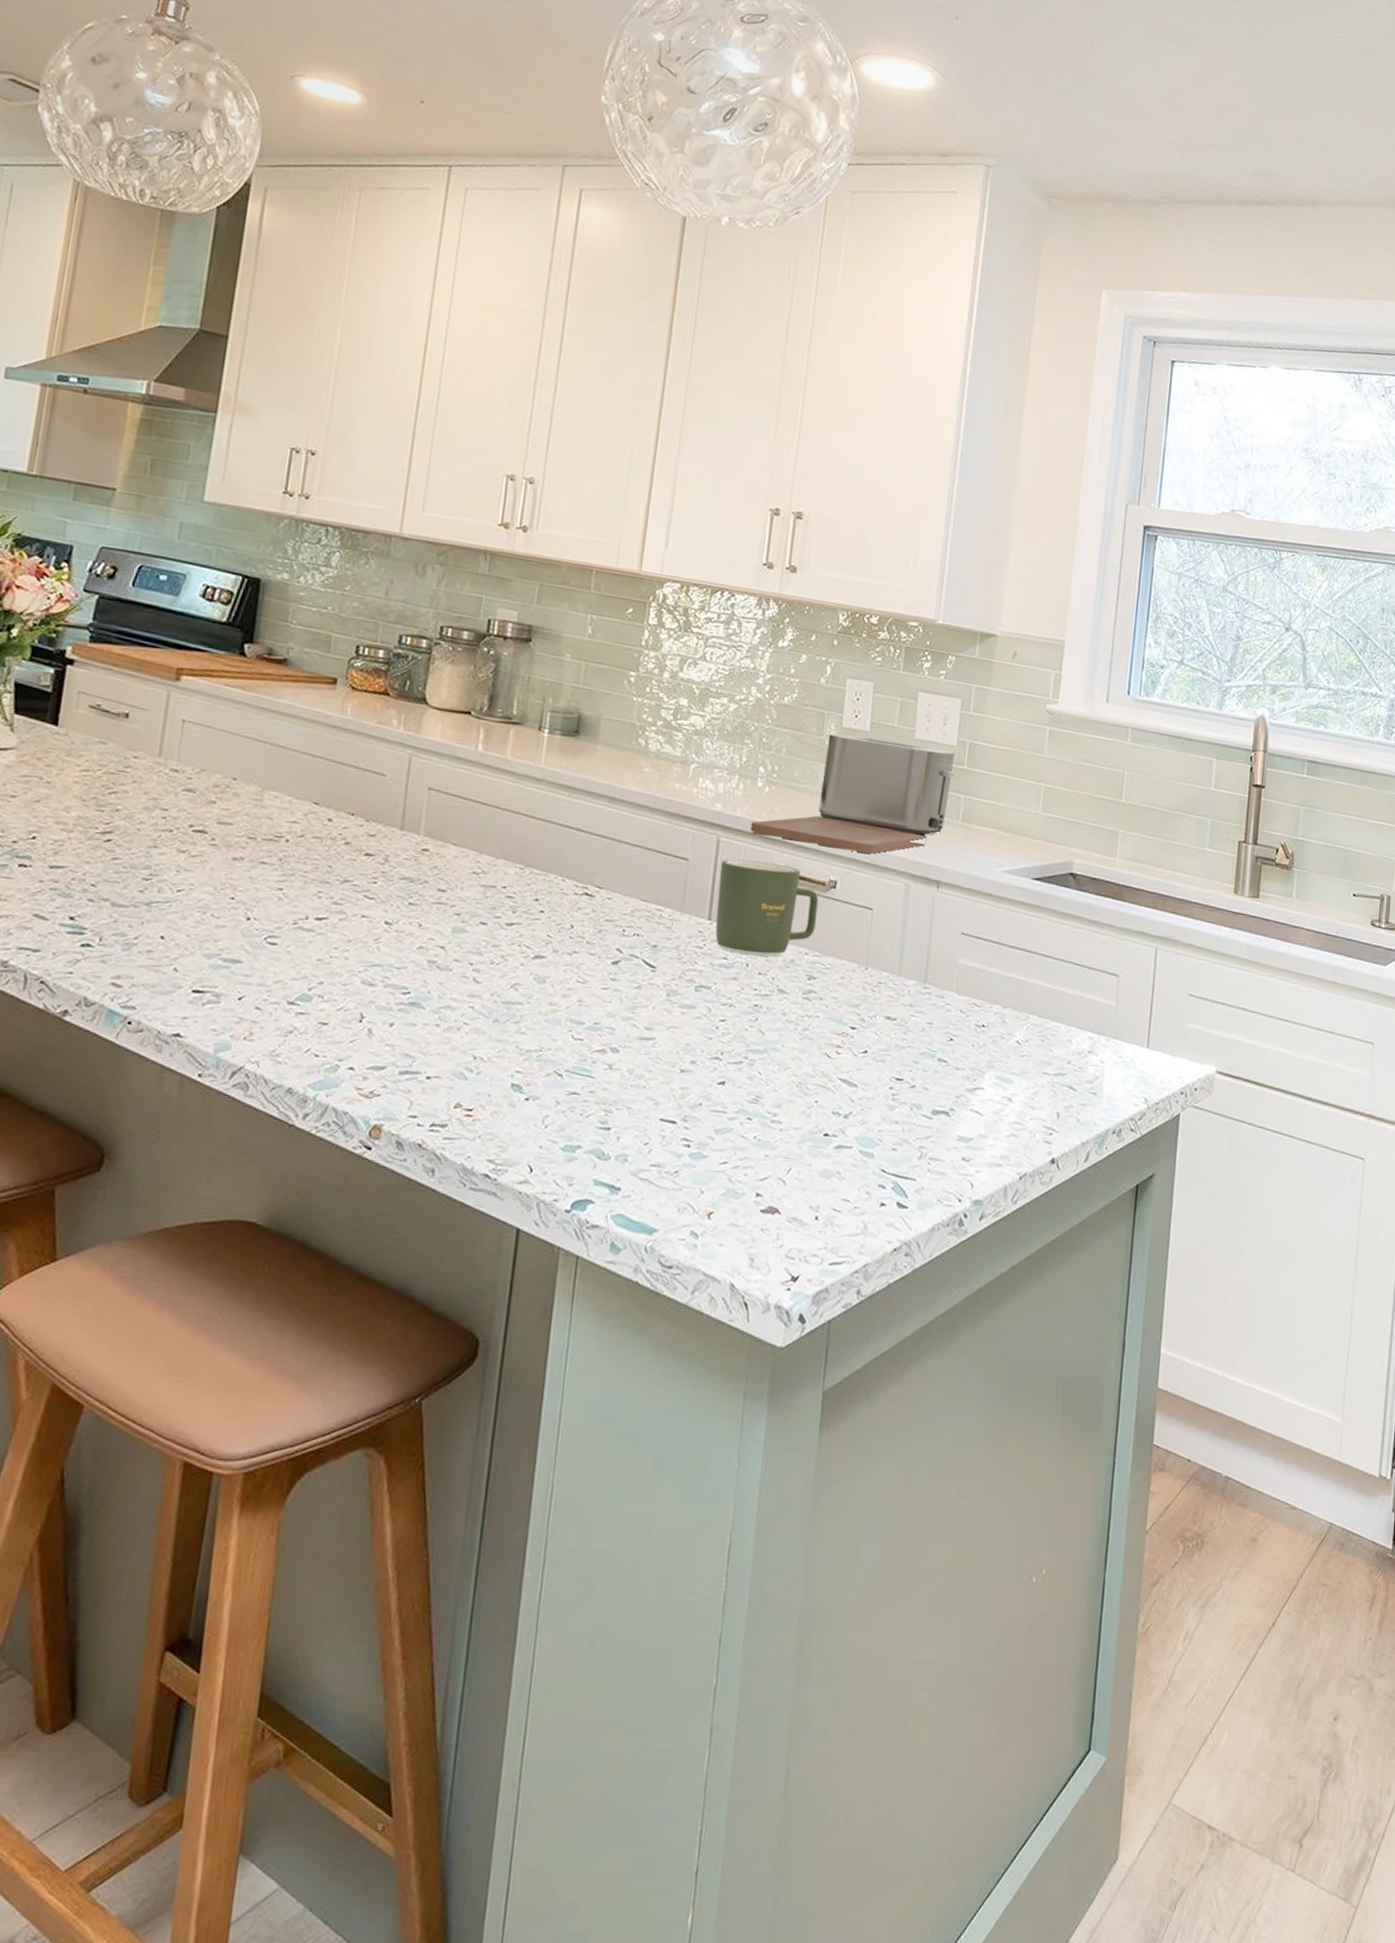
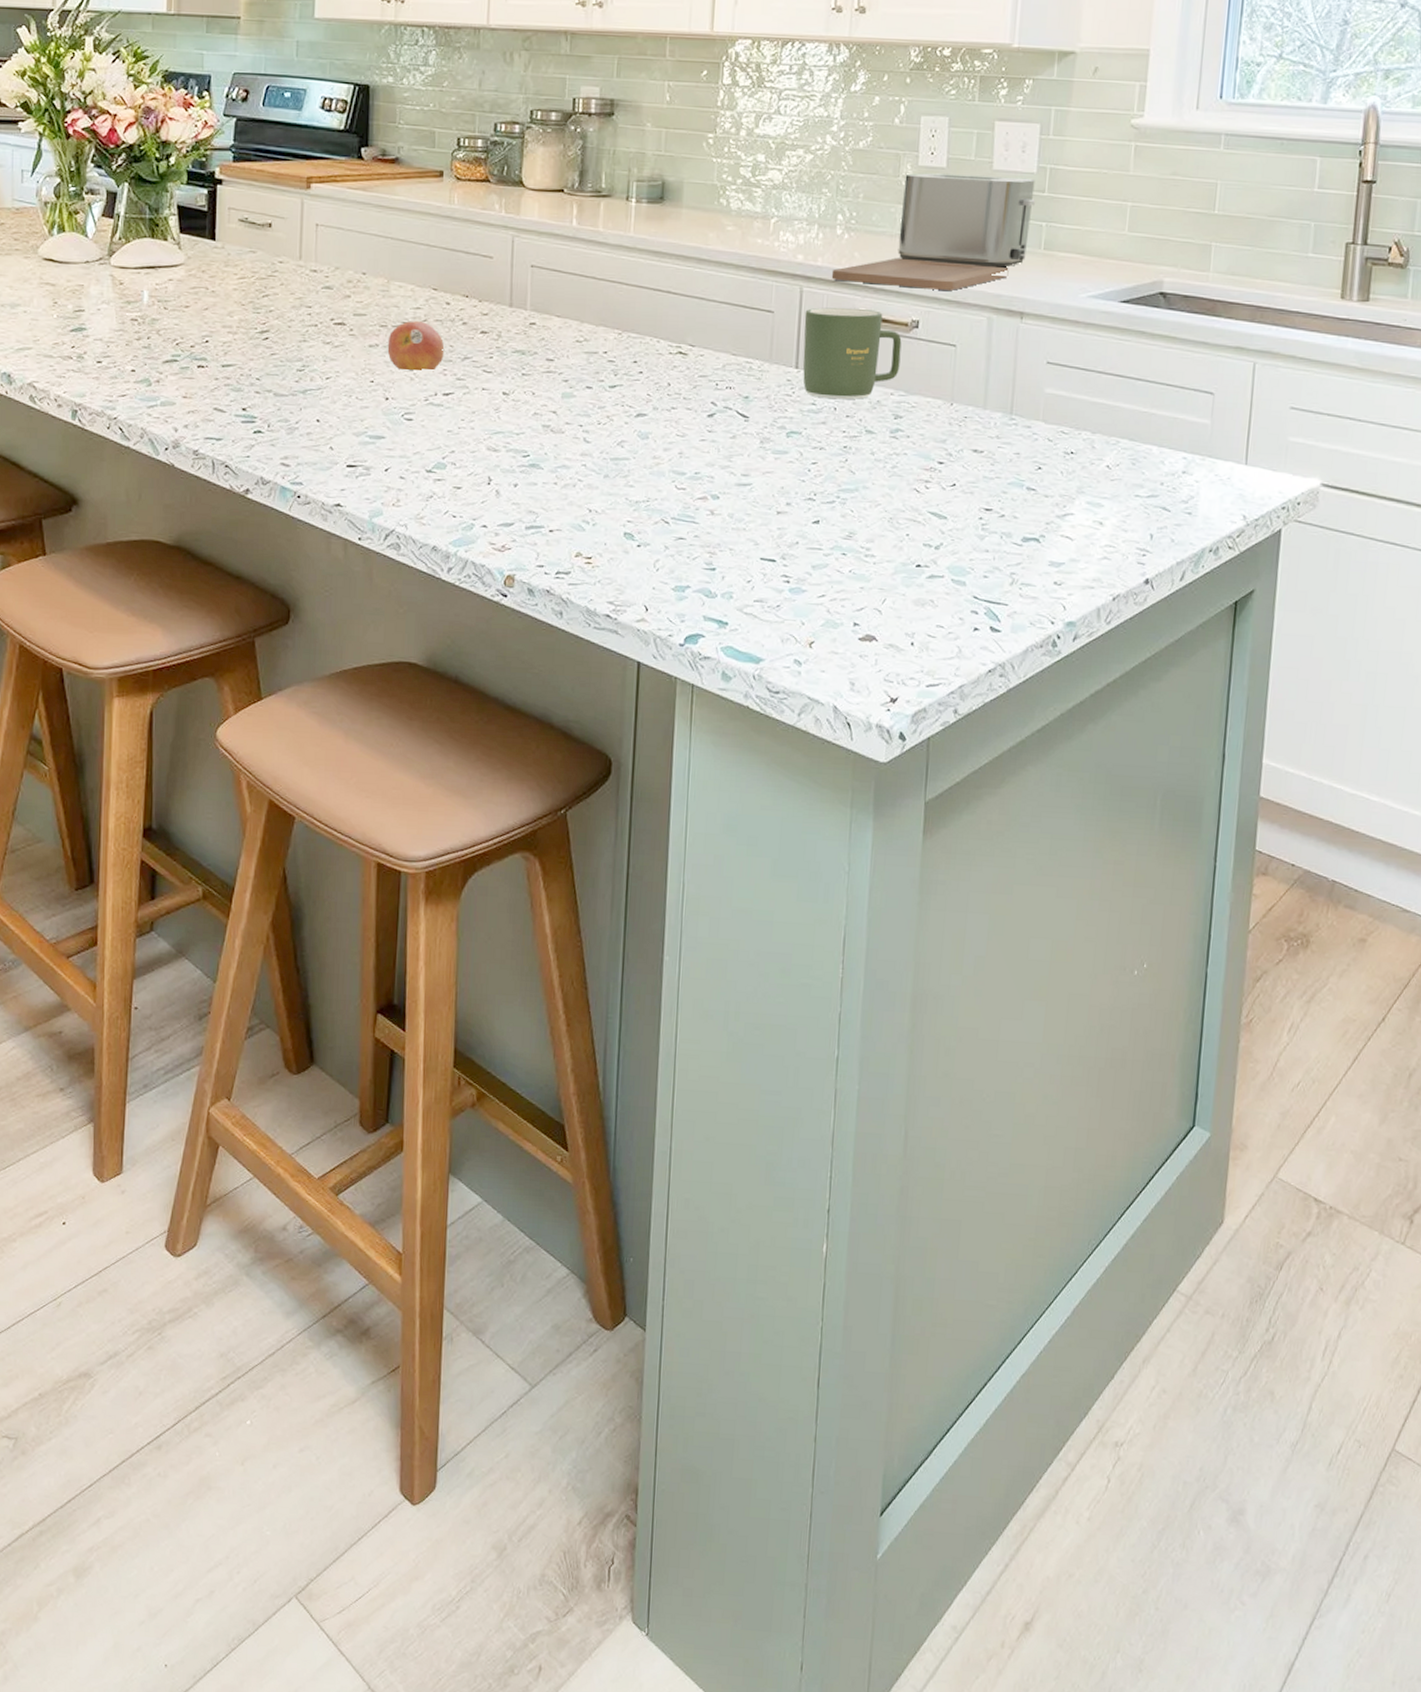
fruit: none [253,835,322,894] -> present [387,321,445,372]

